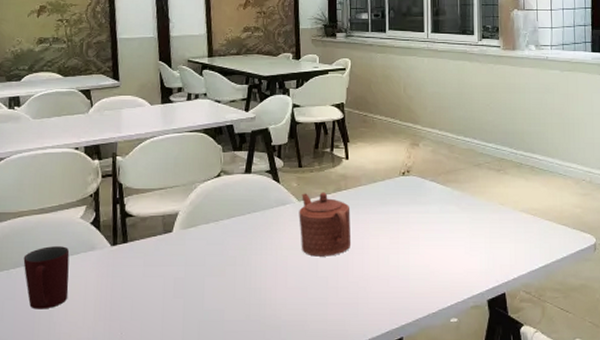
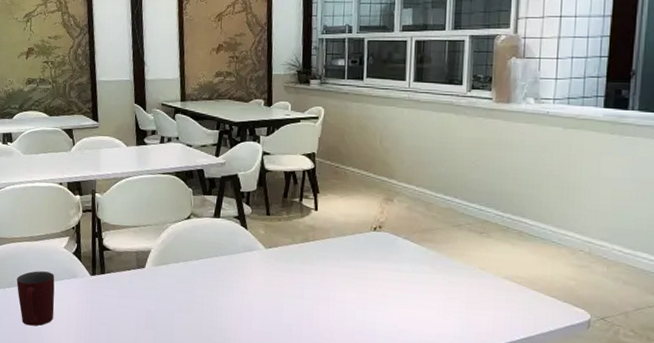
teapot: present [299,192,351,257] -> none [265,241,318,305]

